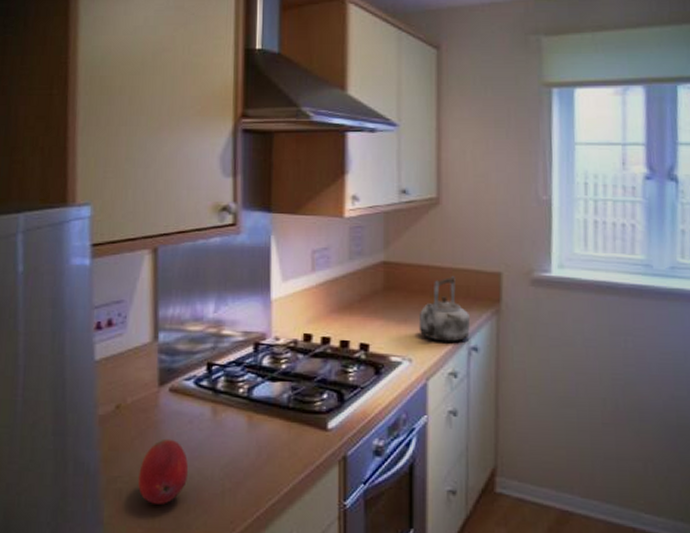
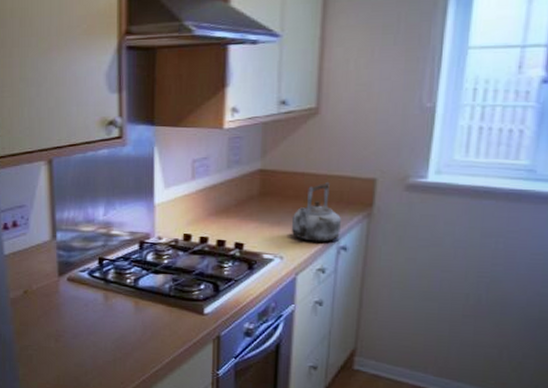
fruit: present [138,438,189,504] -> none [45,317,86,368]

